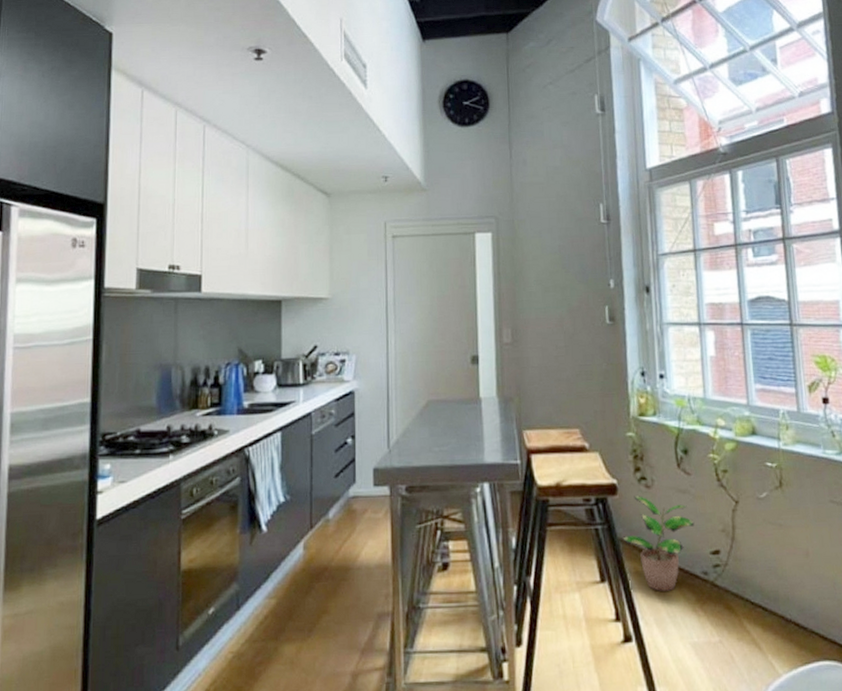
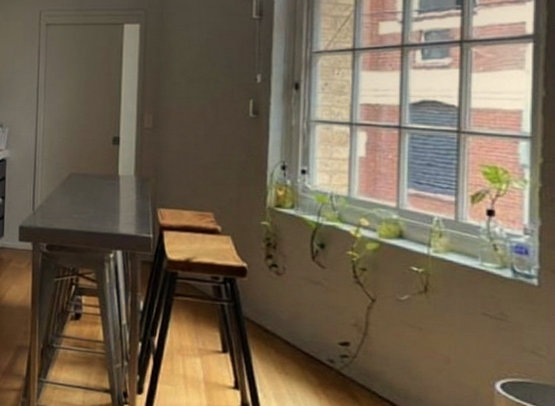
potted plant: present [623,496,695,591] -> none [248,280,325,371]

